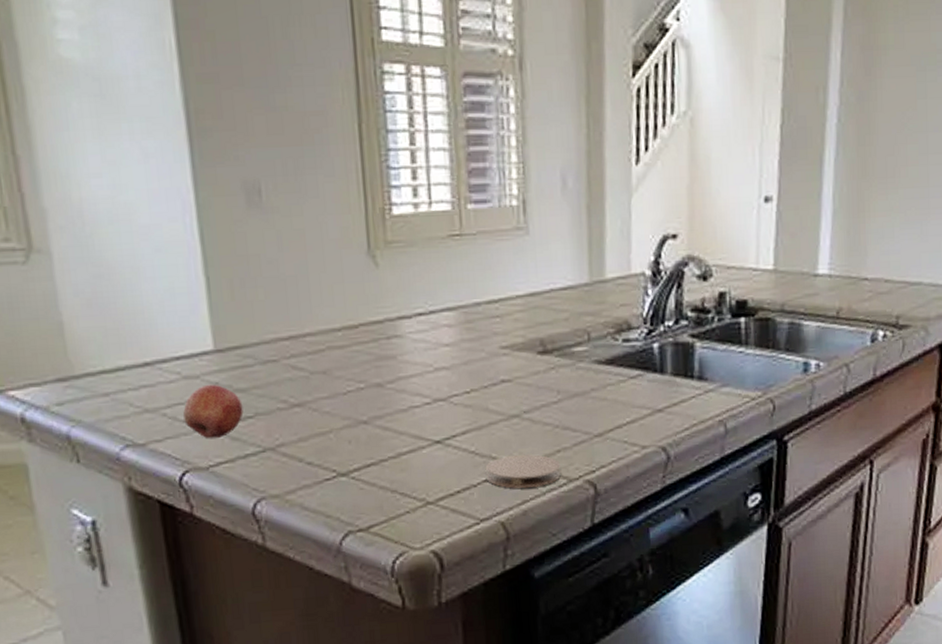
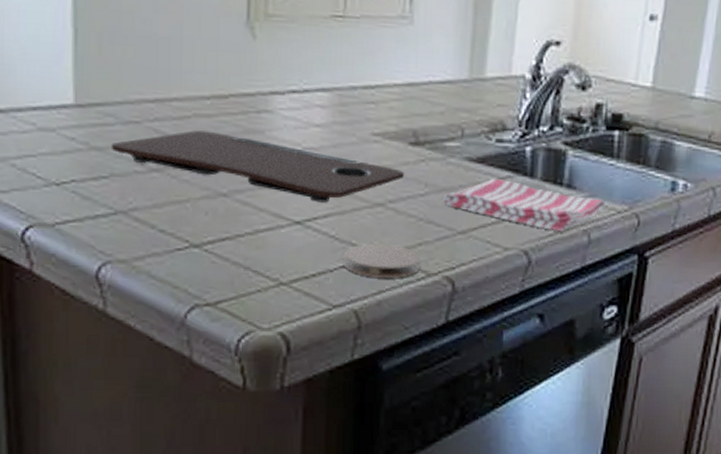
fruit: present [183,384,244,439] -> none [34,139,98,196]
cutting board: none [252,362,536,420] -> present [111,130,404,203]
dish towel: none [576,378,738,425] -> present [443,178,605,232]

